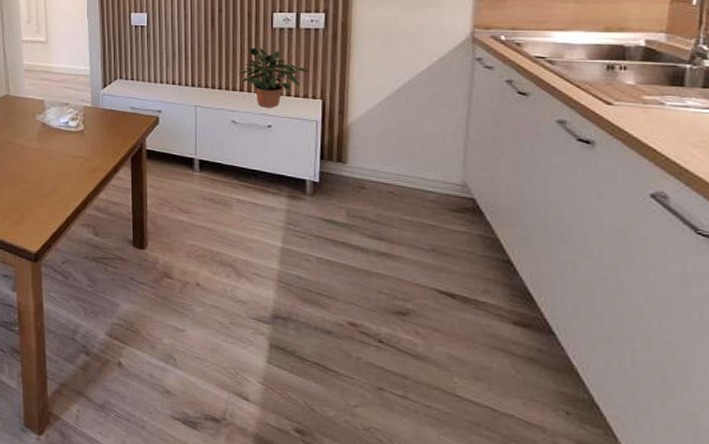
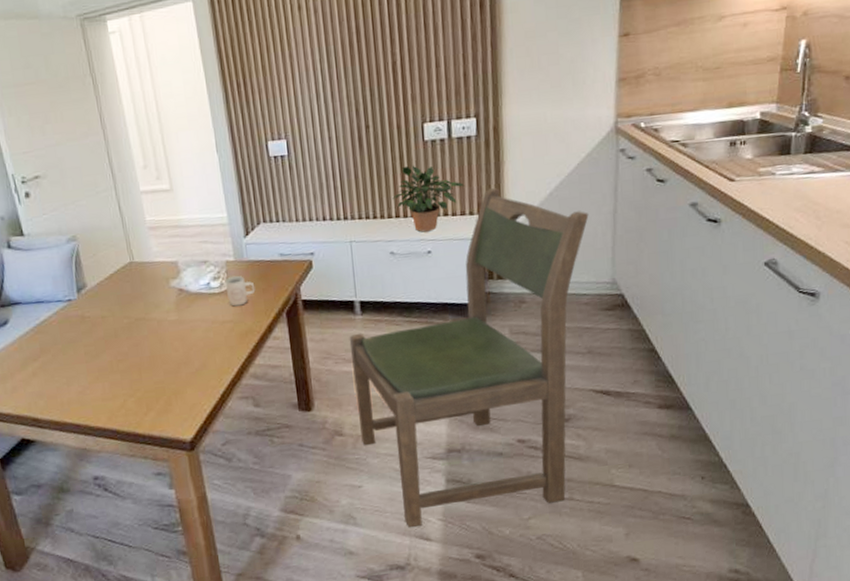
mug: none [81,119,107,146] -> present [224,275,256,307]
dining chair: none [186,78,439,398] -> present [349,188,589,527]

